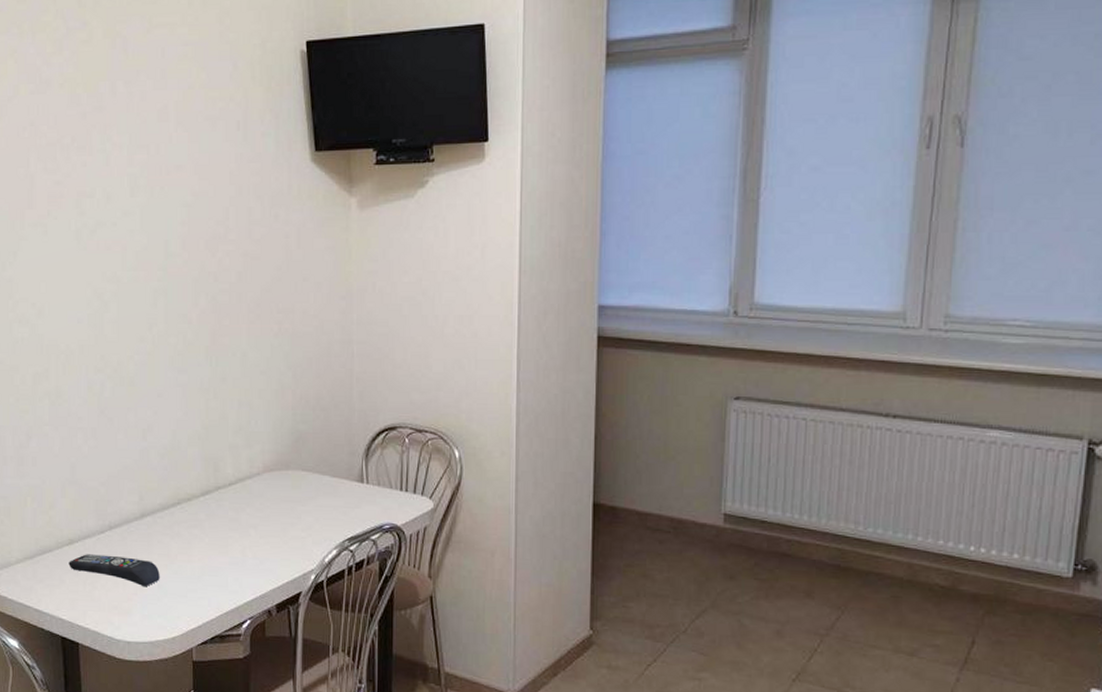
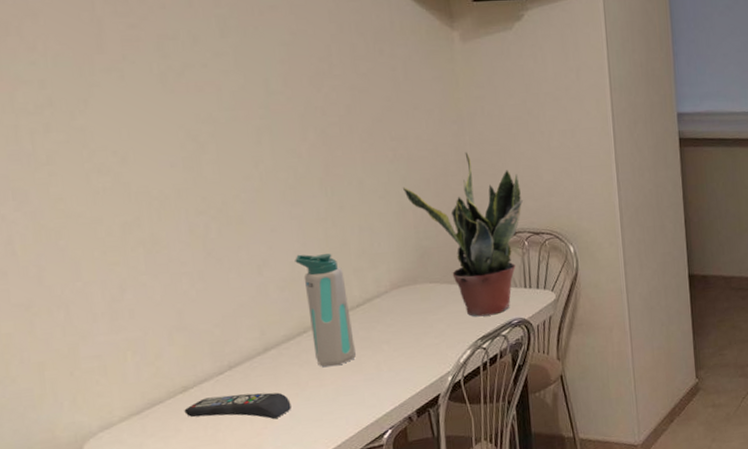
water bottle: none [176,423,223,544] -> present [295,253,356,367]
potted plant: none [285,332,407,516] -> present [403,152,523,317]

